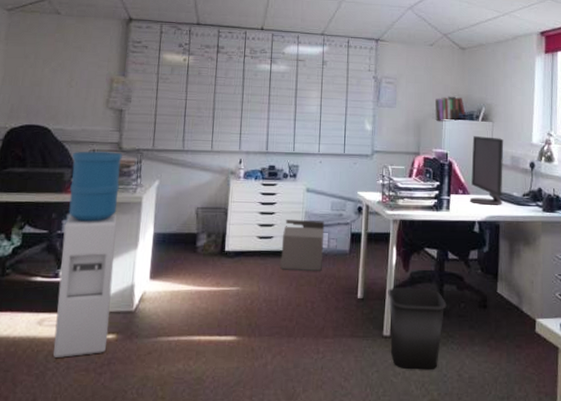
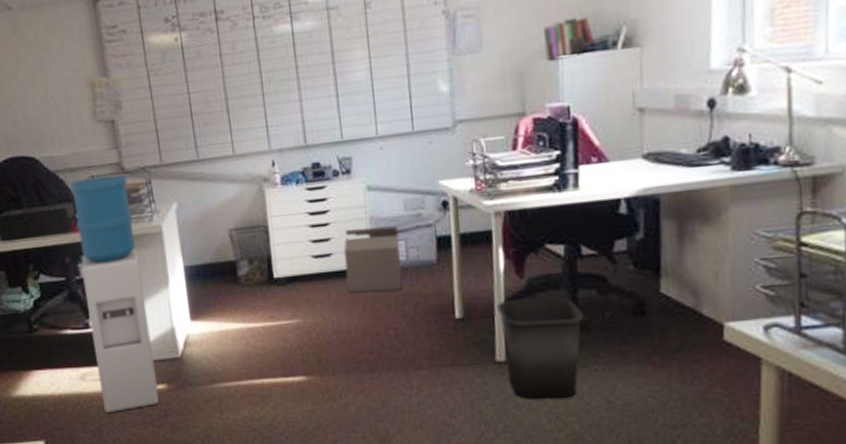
computer monitor: present [470,136,504,205] -> none [608,70,663,174]

